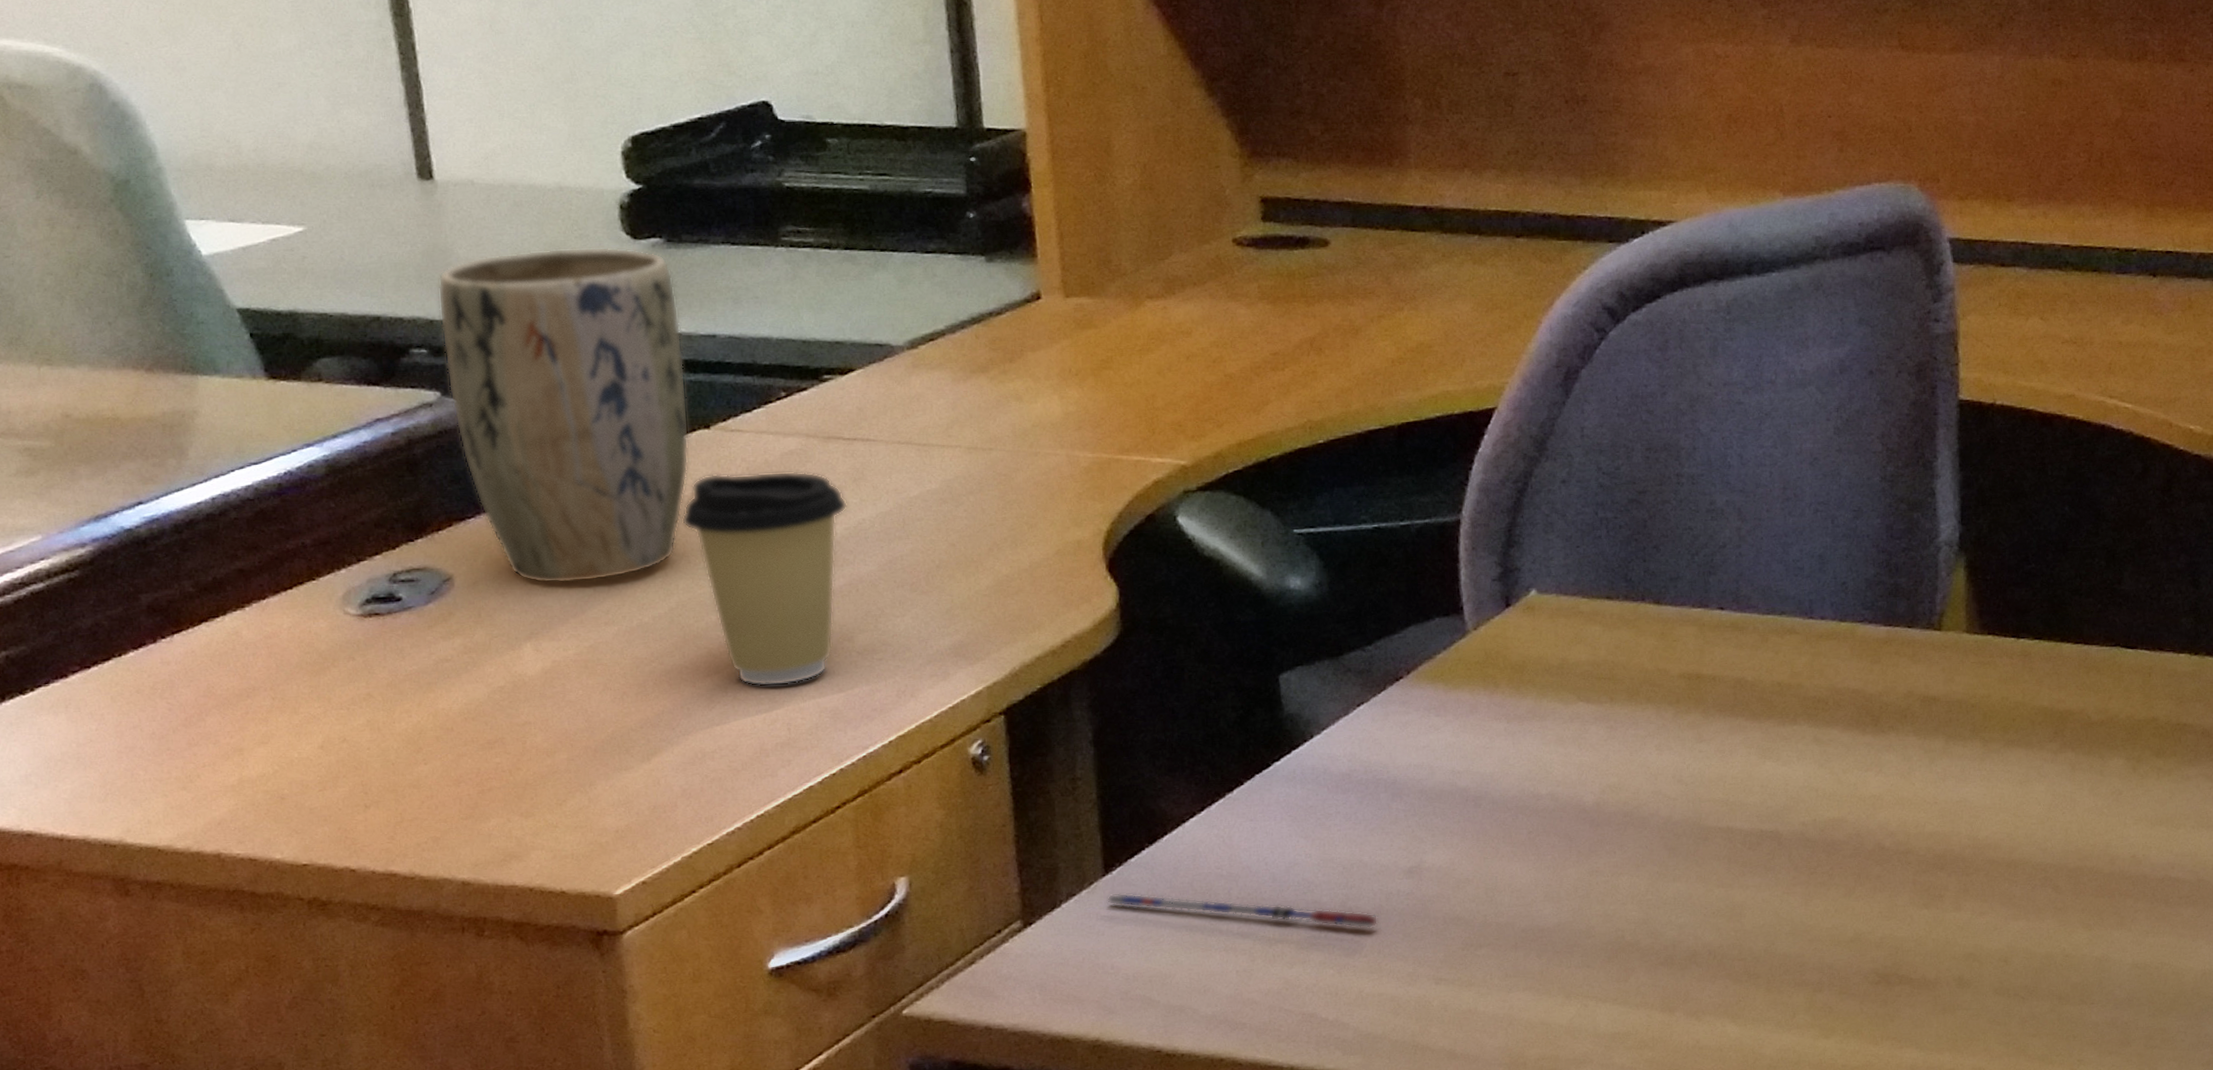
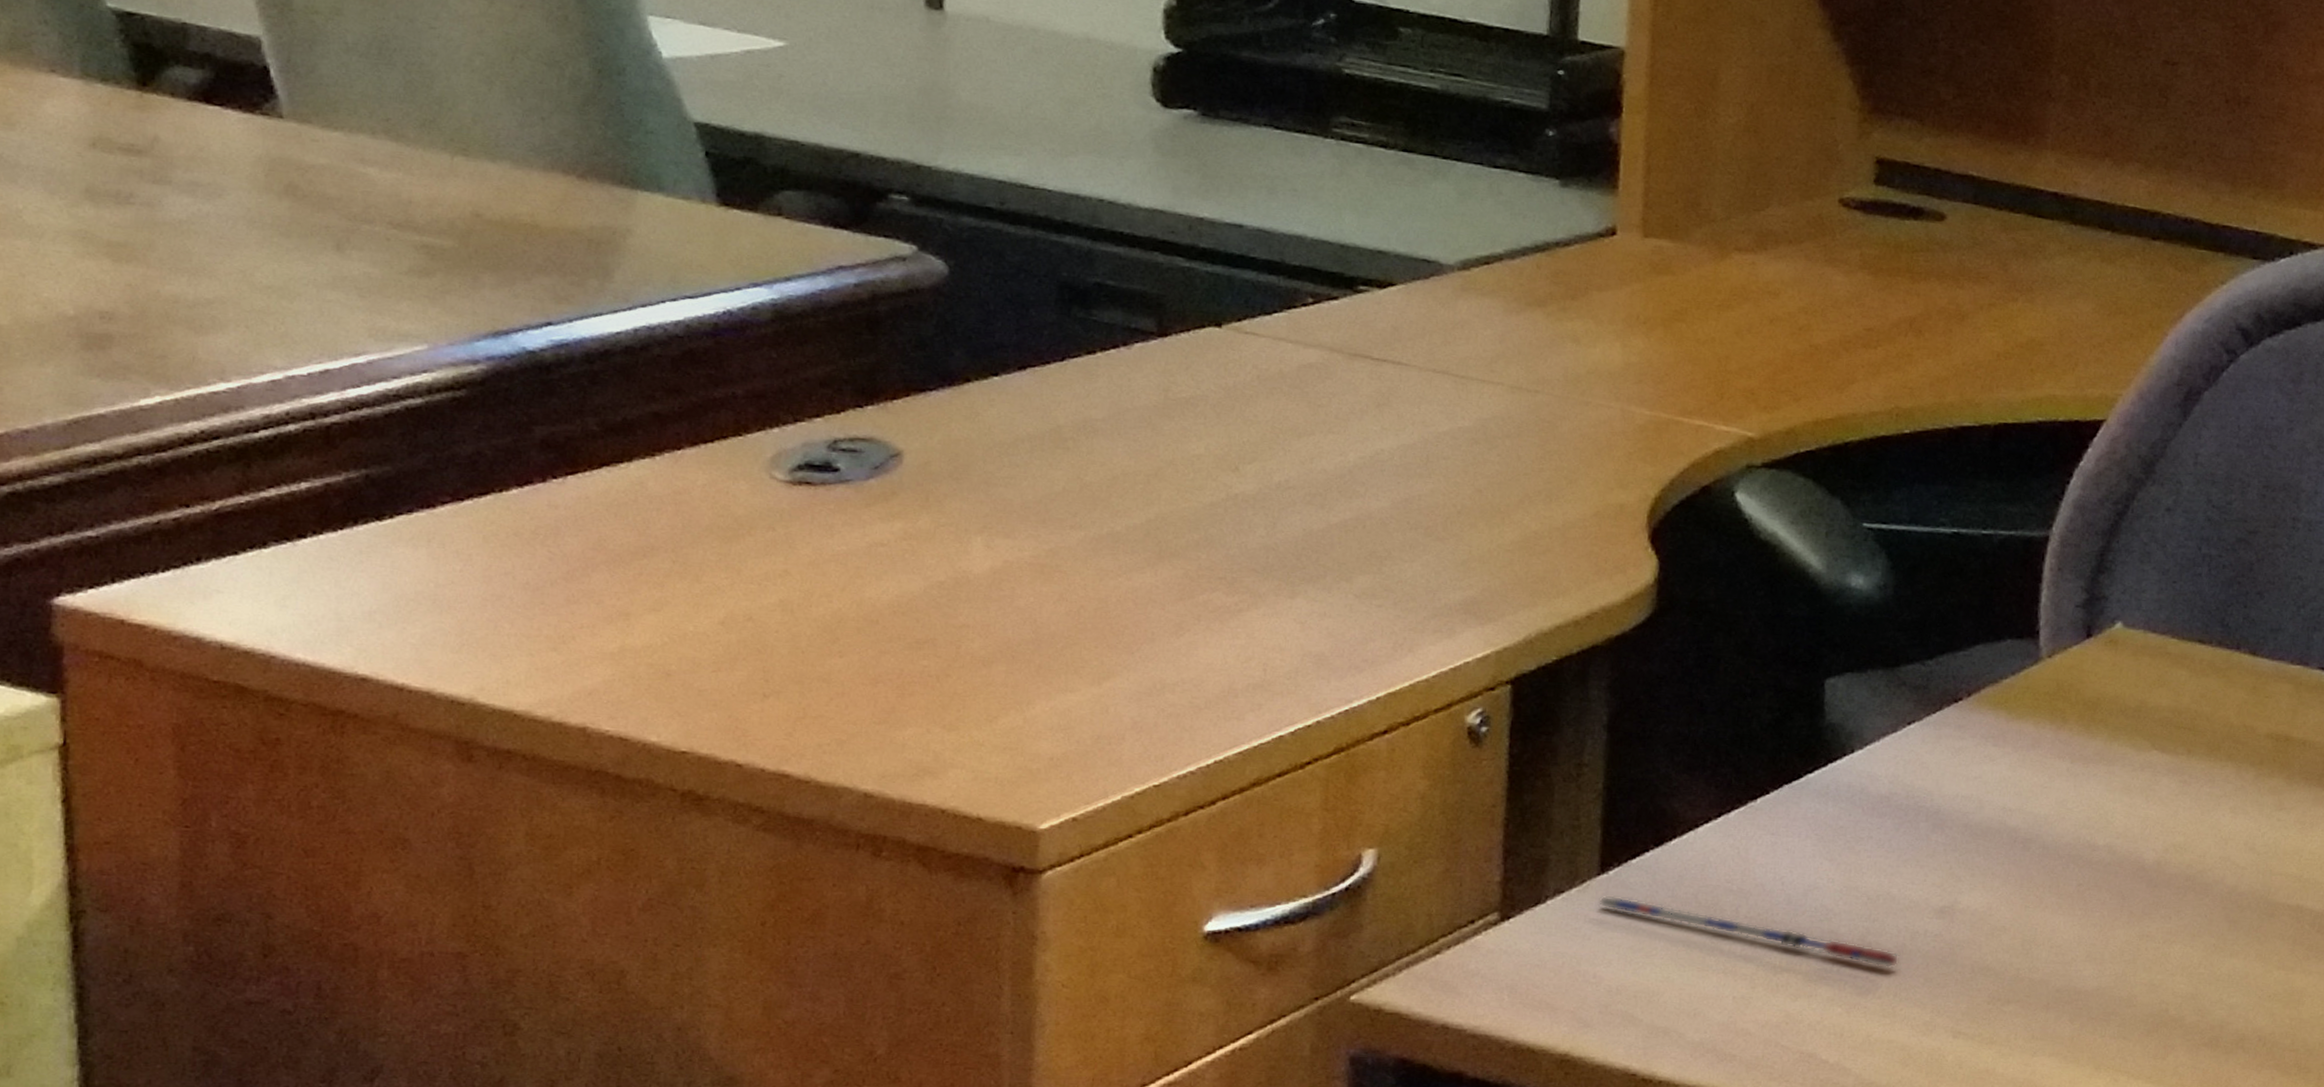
plant pot: present [437,246,689,584] -> none [927,102,1204,479]
coffee cup: present [680,471,847,687] -> none [1172,377,1366,622]

